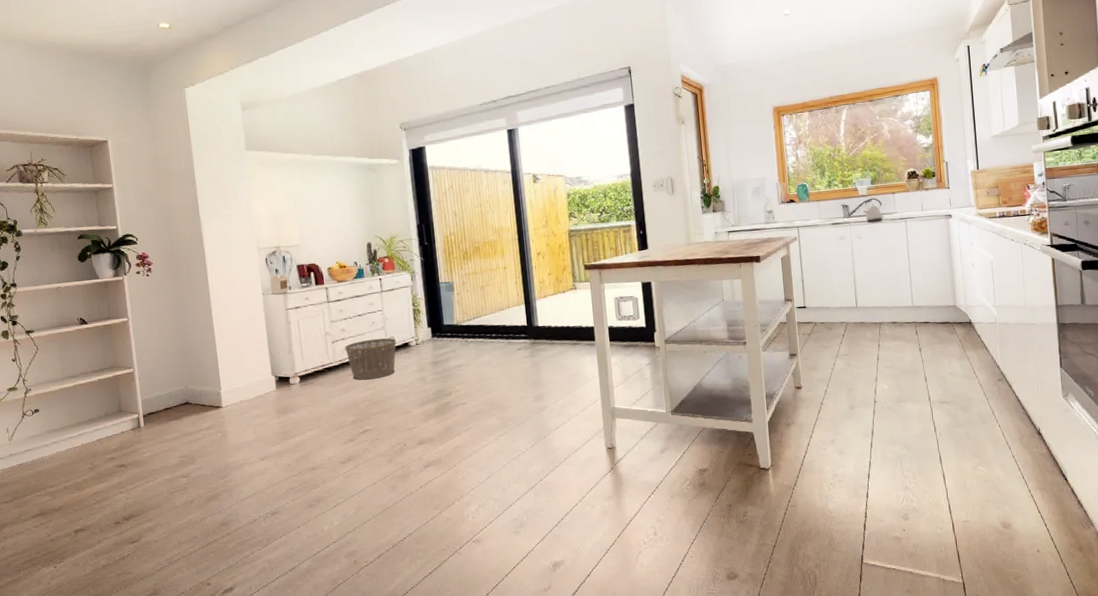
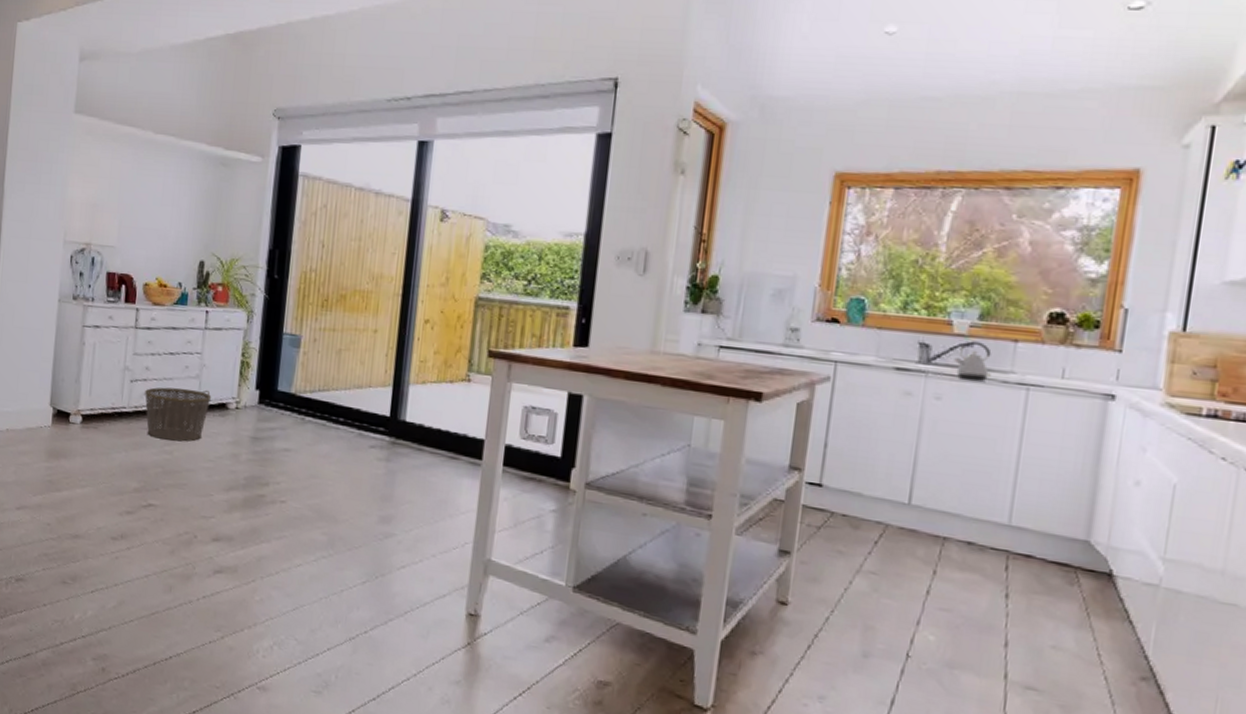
candle: present [270,273,288,295] -> none [69,278,93,306]

